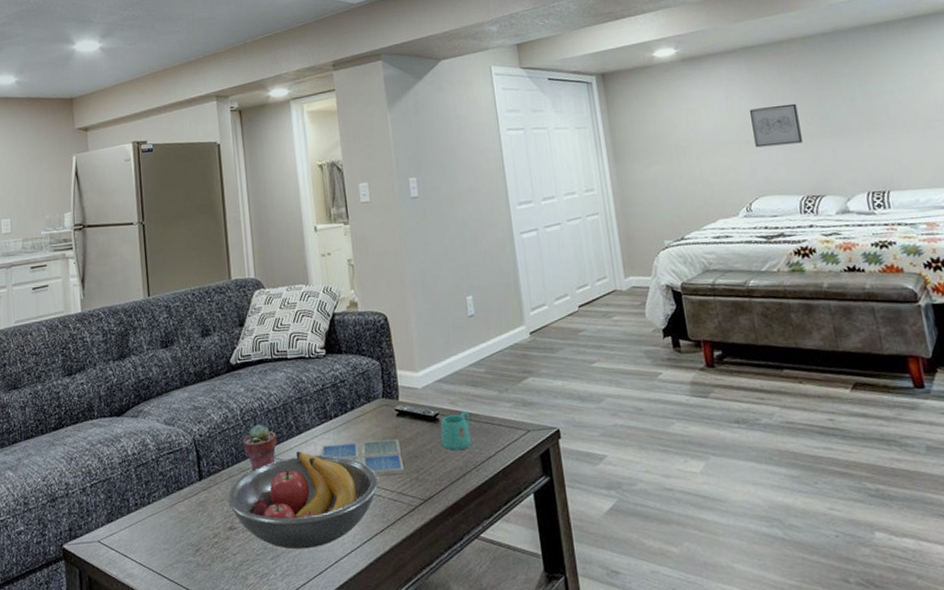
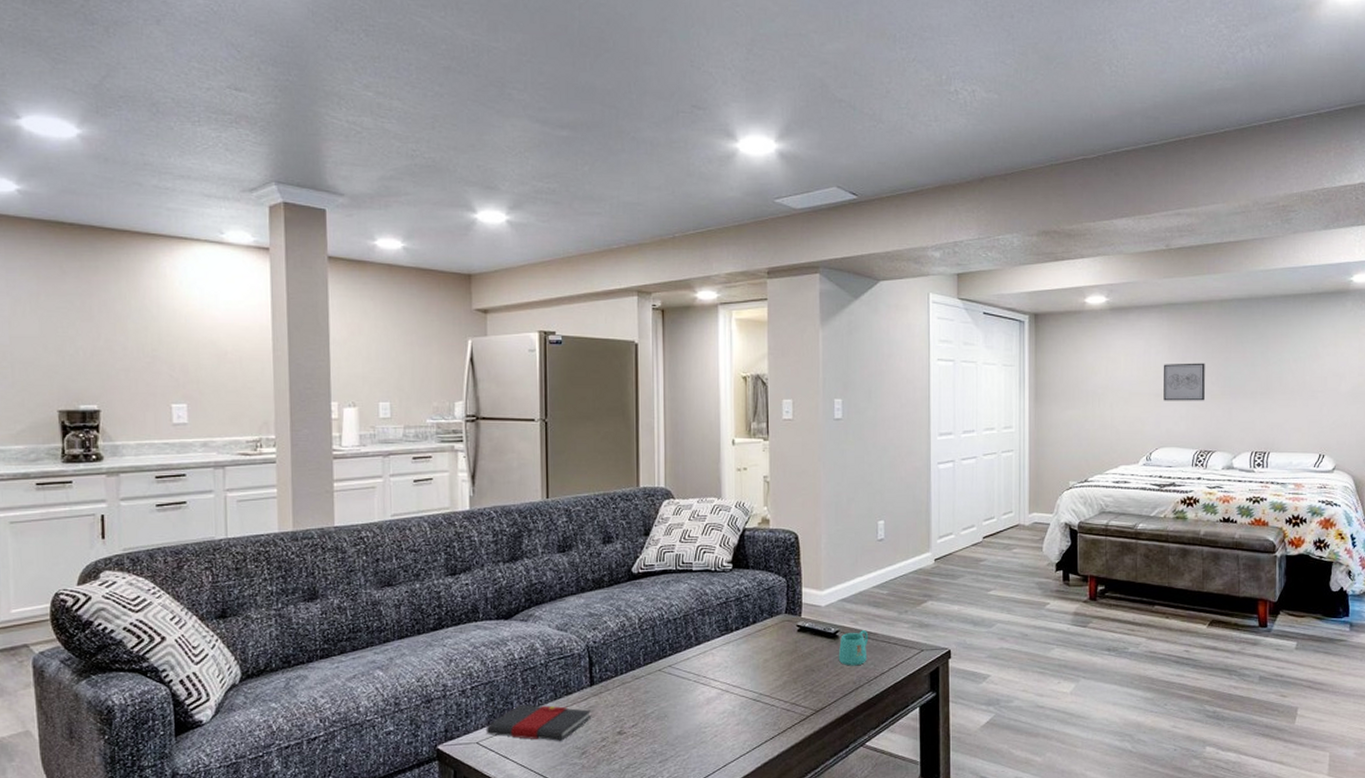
book: none [105,501,203,538] -> present [485,704,592,741]
fruit bowl: present [227,451,379,550] -> none [619,661,773,754]
potted succulent: present [243,424,277,472] -> none [639,633,674,679]
drink coaster: present [321,439,404,476] -> none [719,653,799,687]

